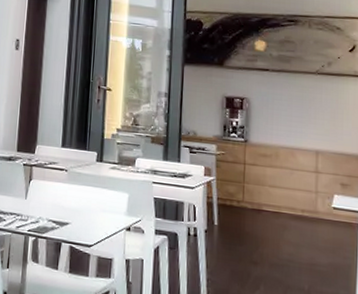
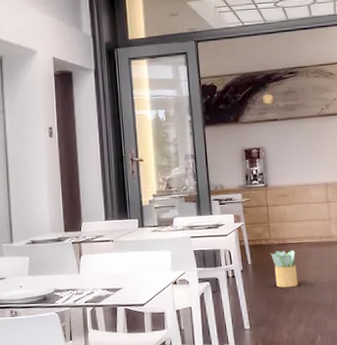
potted plant: none [242,216,271,261] -> present [271,250,298,288]

